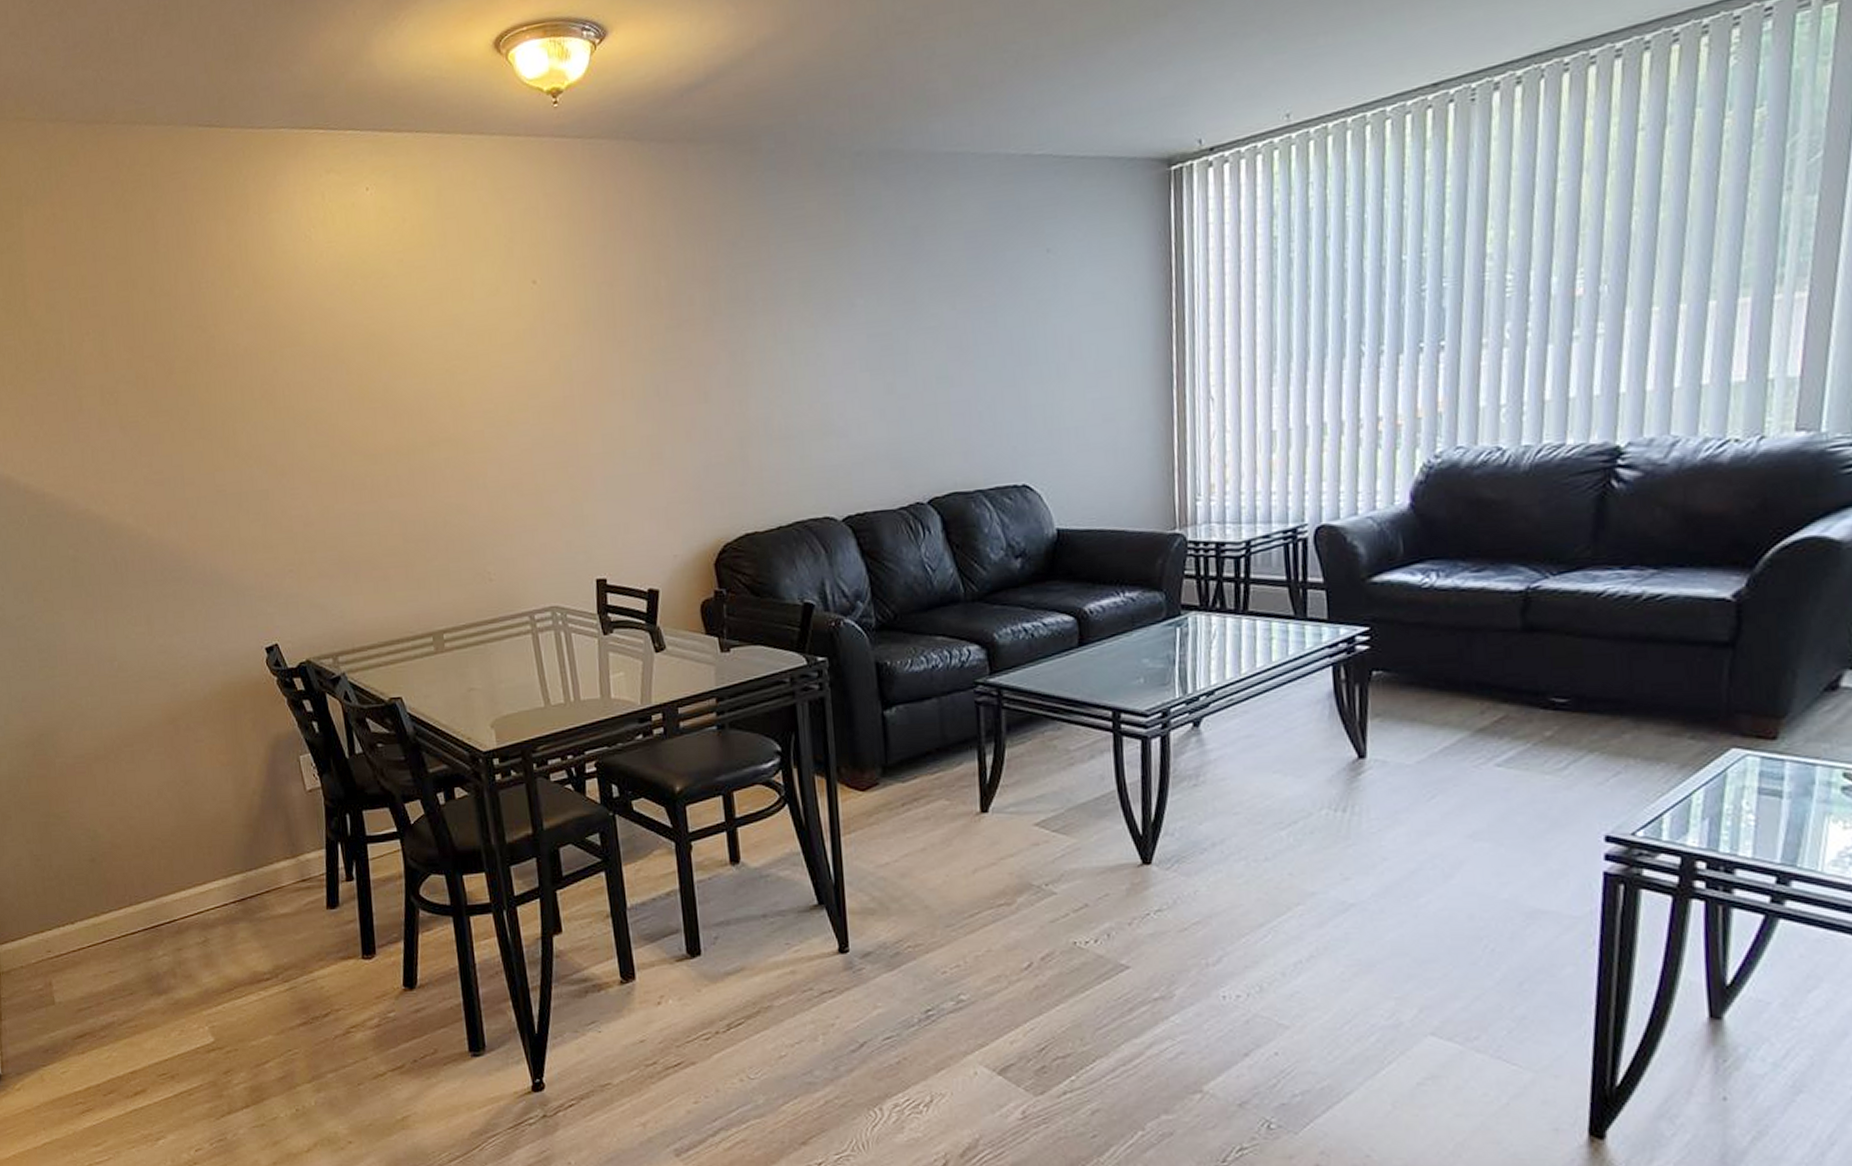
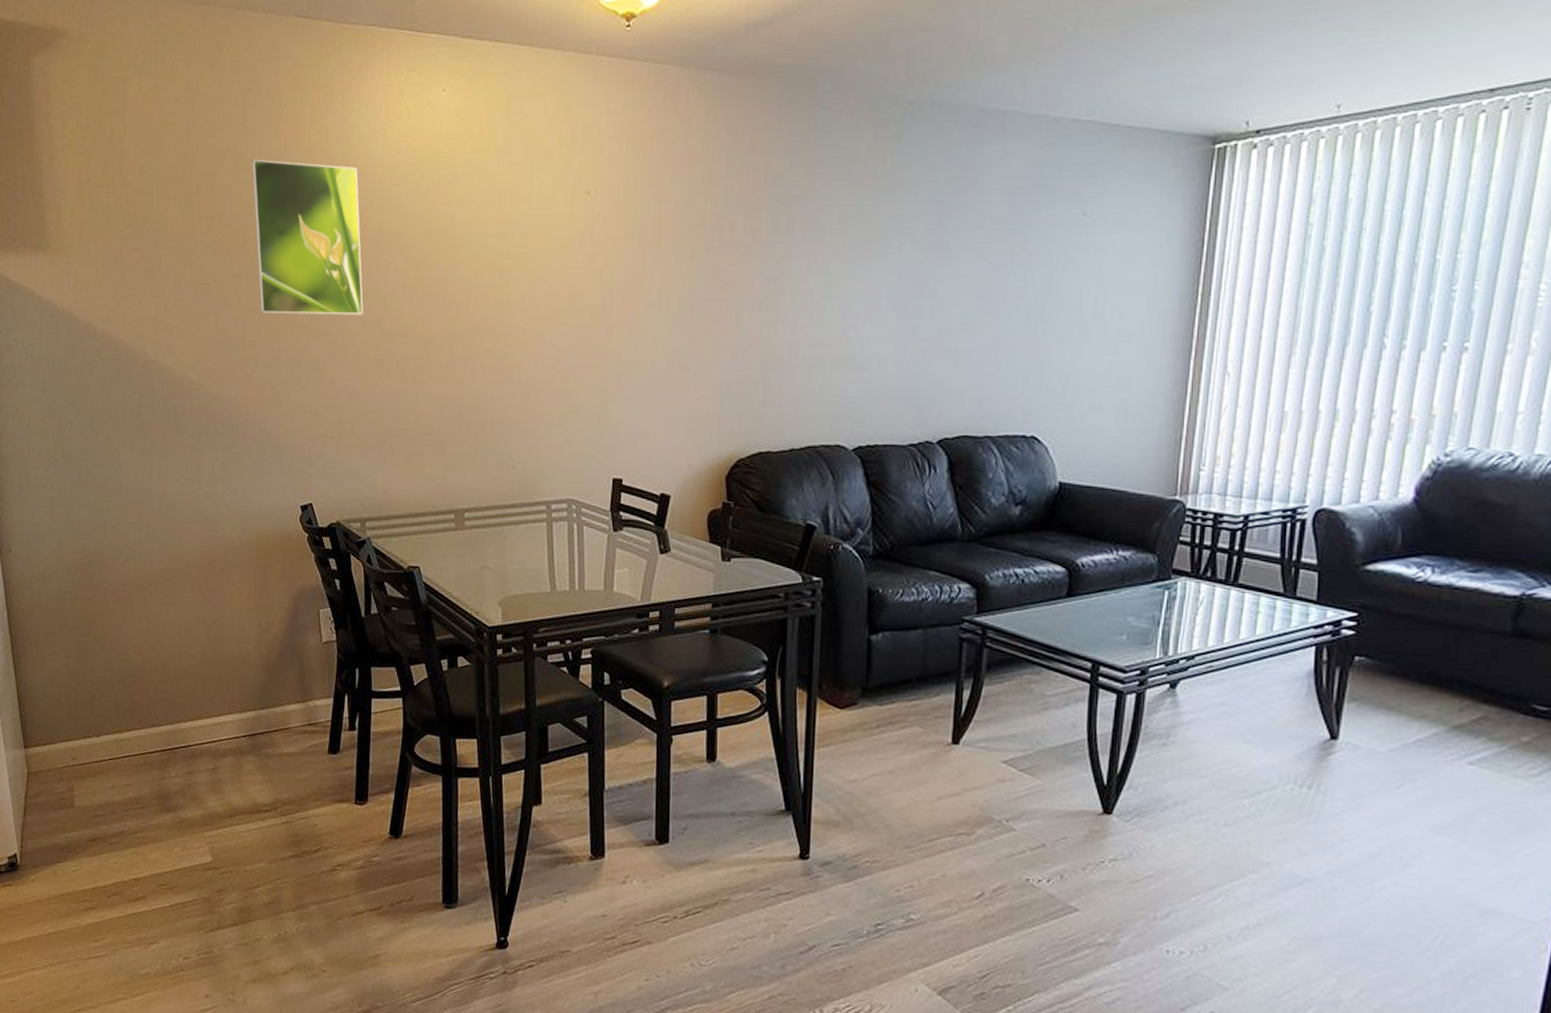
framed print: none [168,280,309,447] -> present [251,159,363,315]

